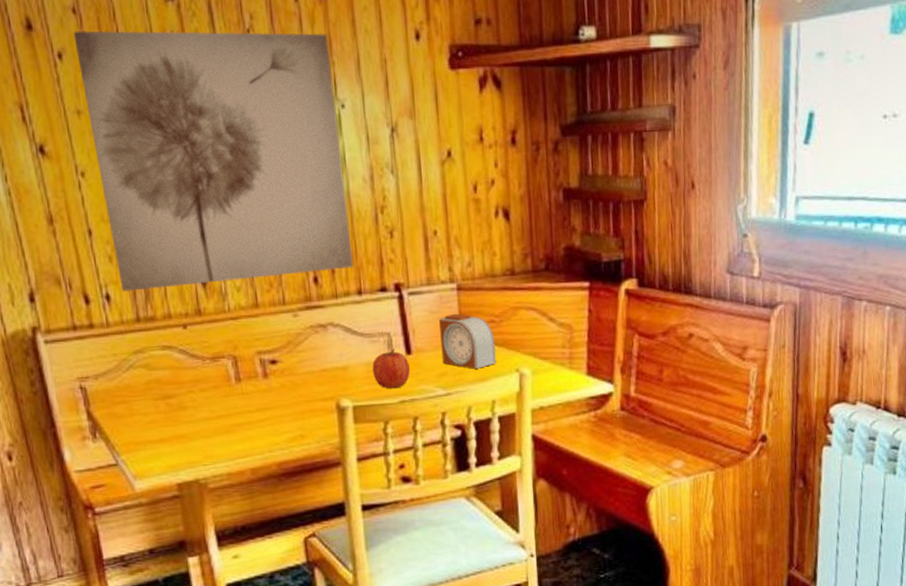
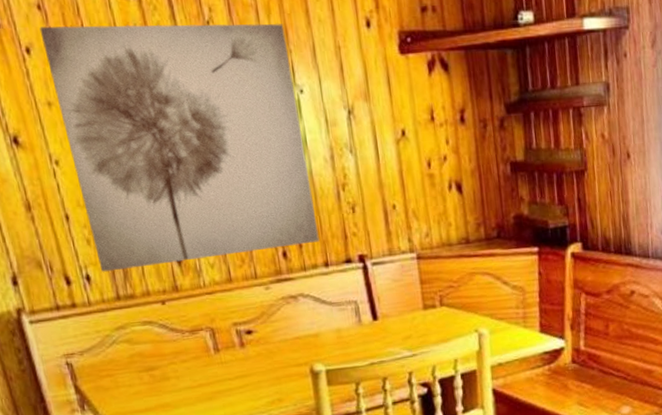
fruit: present [372,348,410,389] -> none [341,315,377,353]
alarm clock: present [439,313,496,369] -> none [402,280,457,331]

